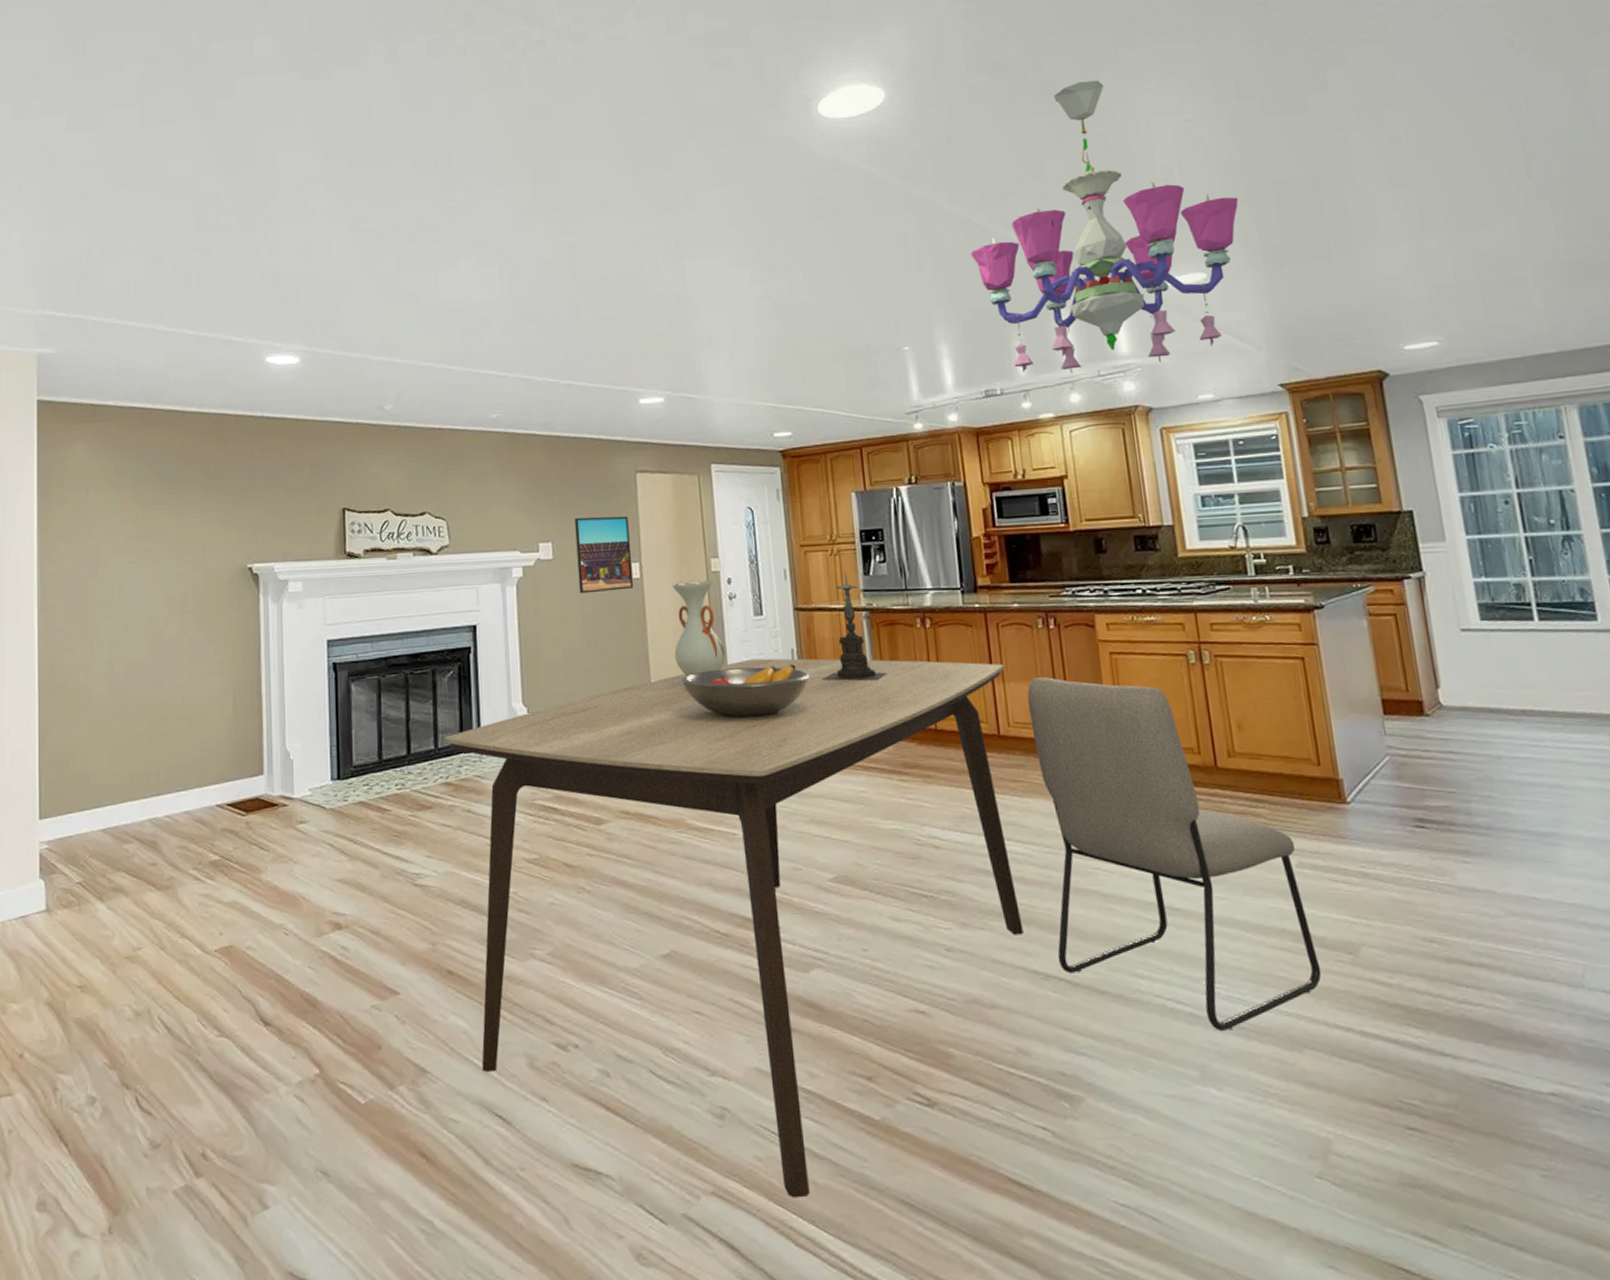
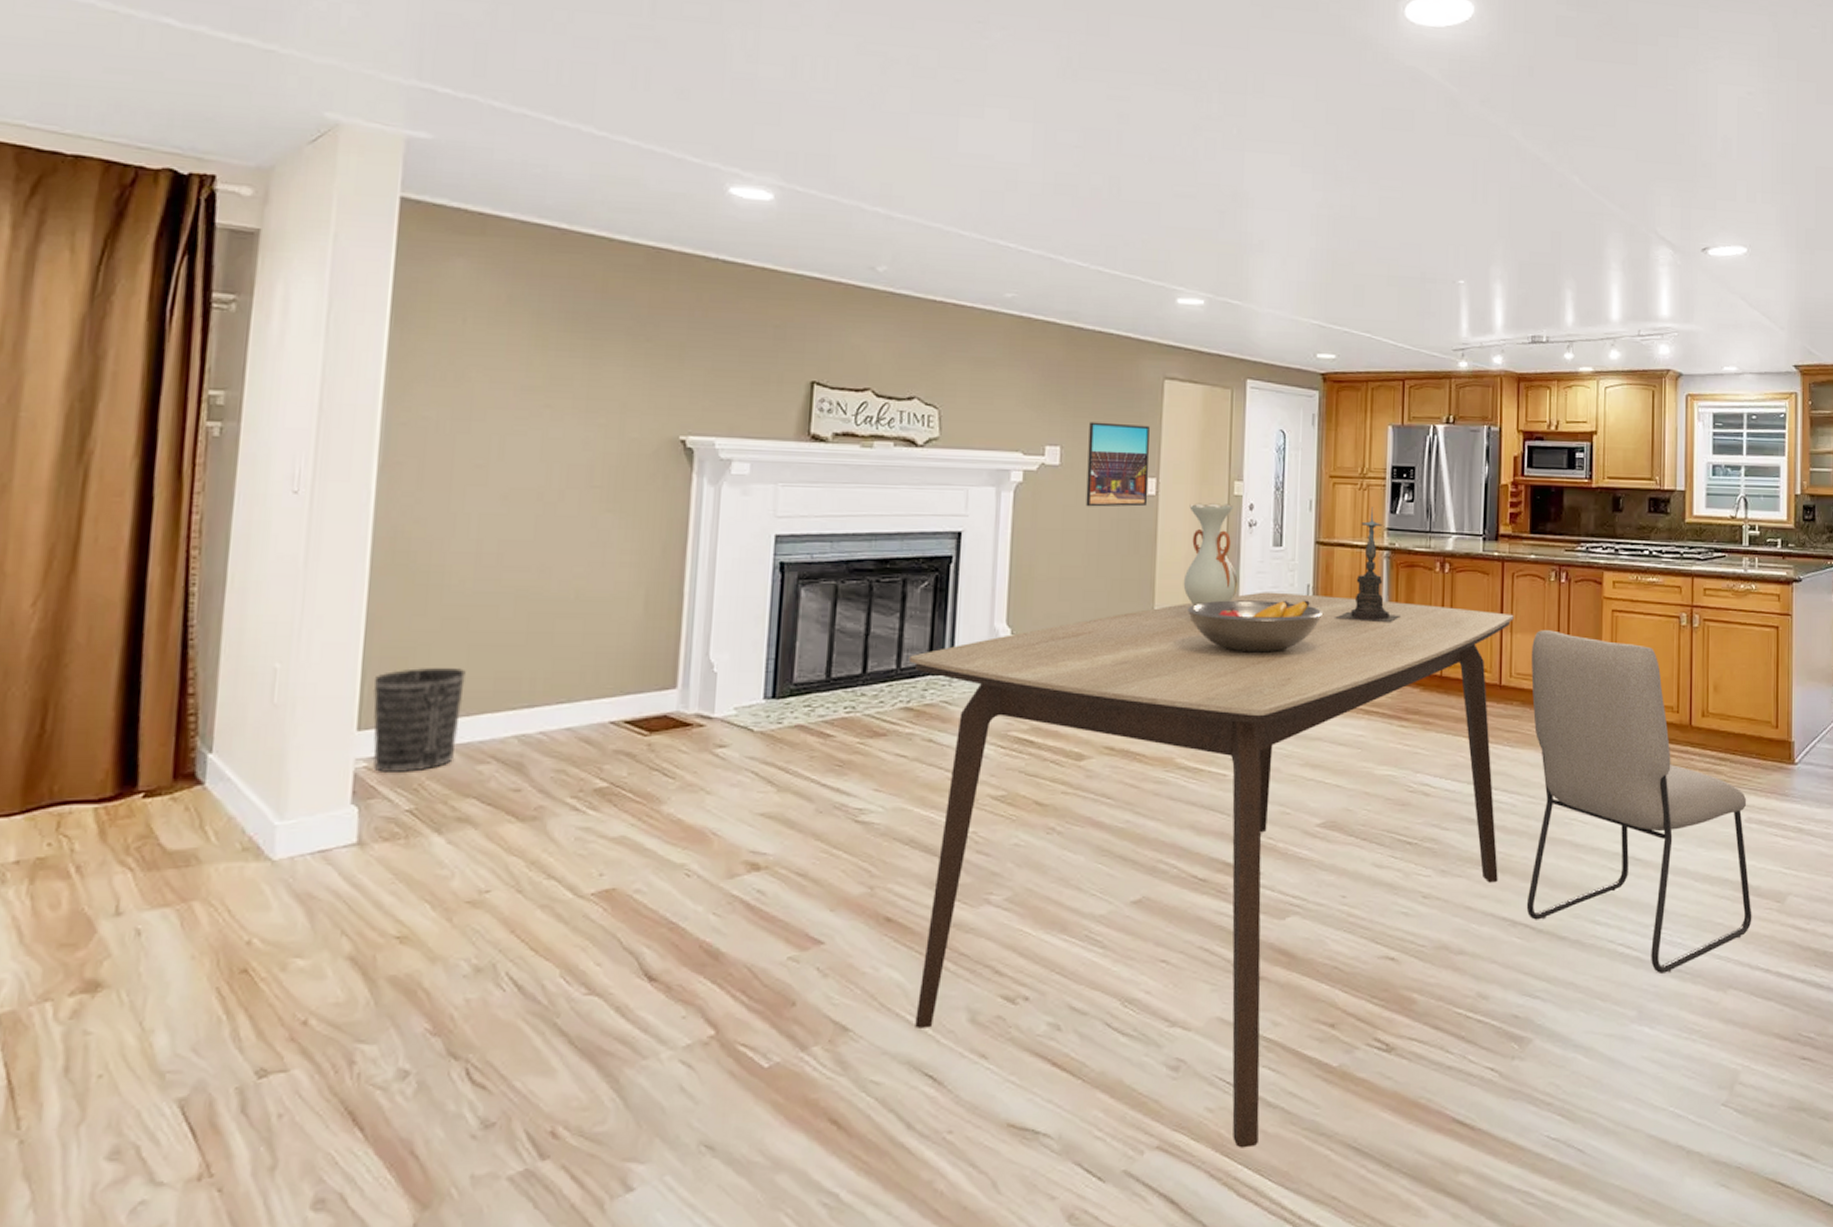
wastebasket: none [47,766,110,854] -> present [372,668,466,774]
chandelier: present [970,80,1239,374] -> none [1536,35,1784,331]

